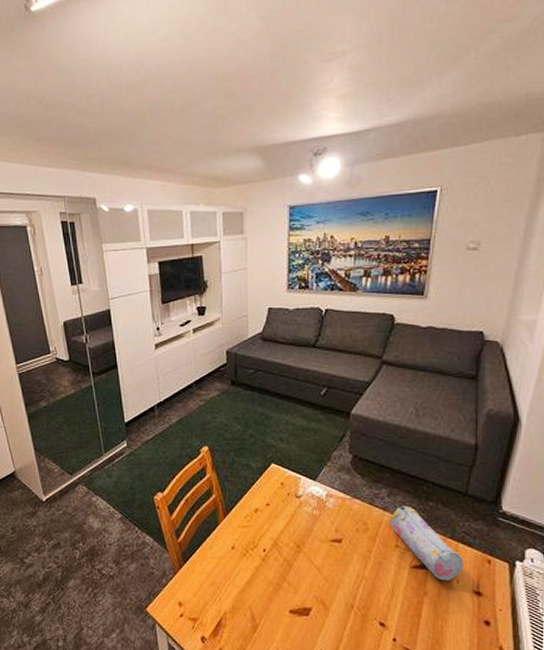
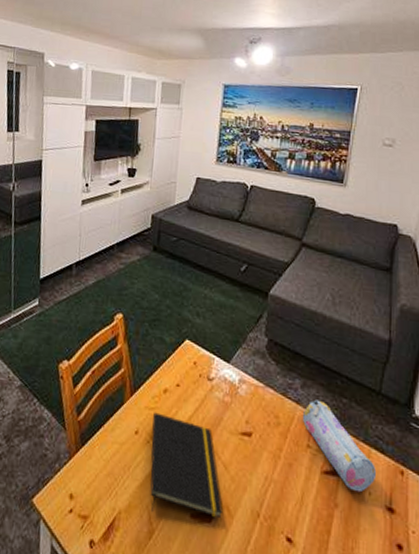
notepad: none [247,529,318,611] -> present [150,412,222,518]

